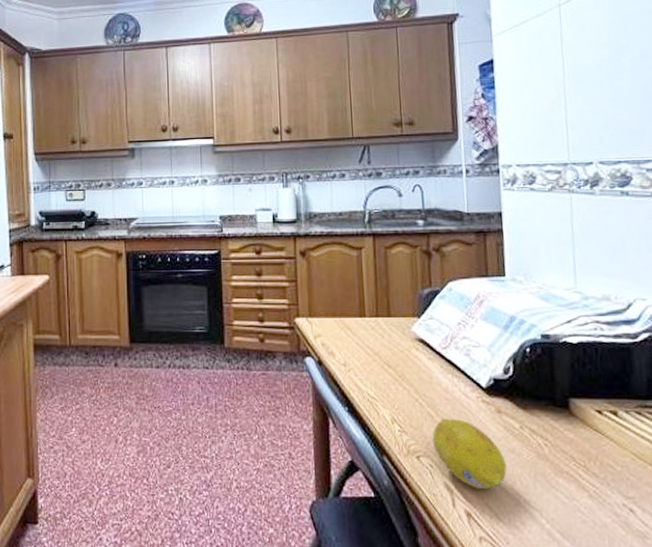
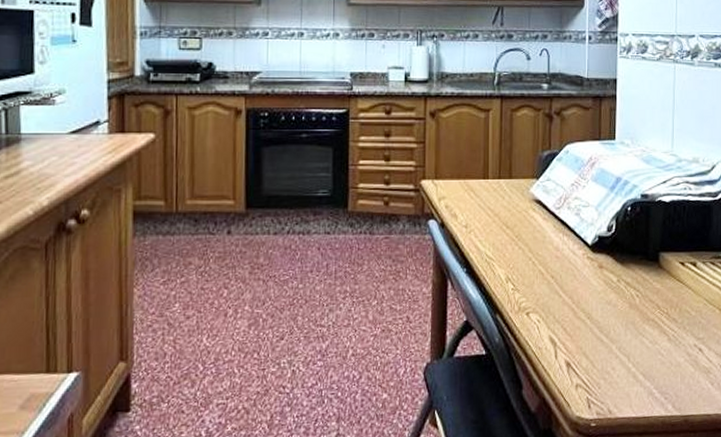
fruit: present [432,418,507,490] -> none [541,275,603,341]

